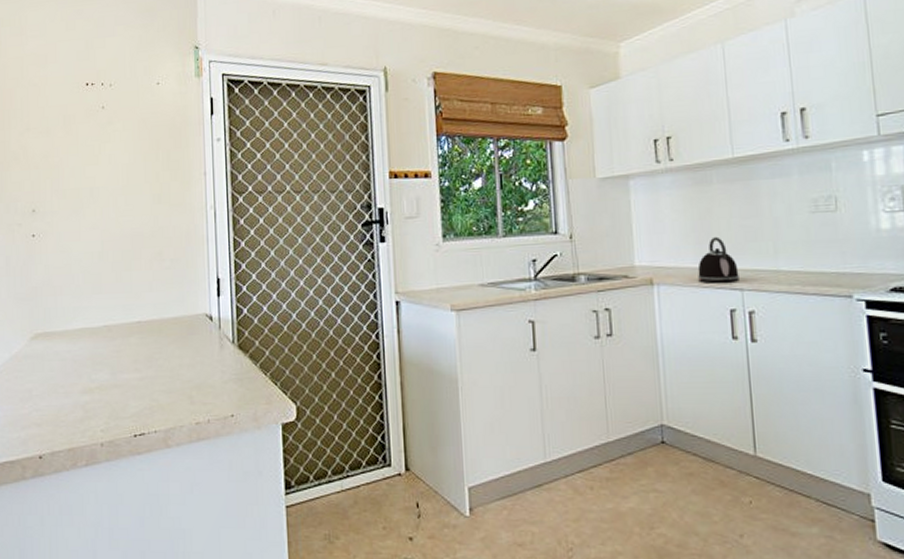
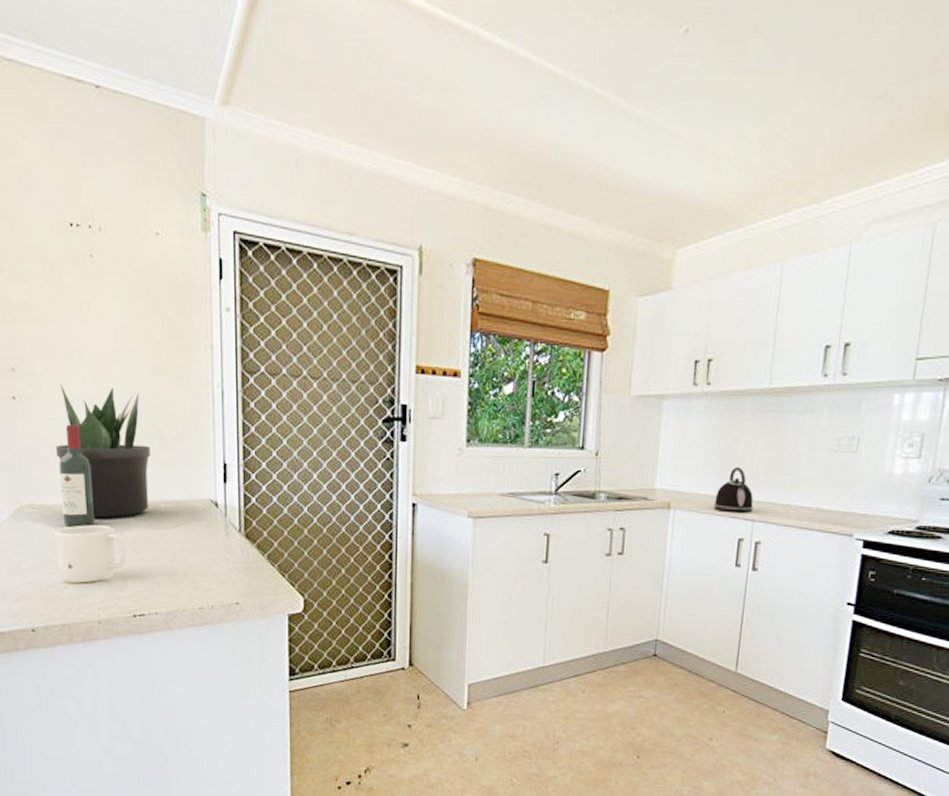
mug: none [64,346,130,406] -> present [55,524,128,583]
planter: none [68,218,151,341] -> present [56,385,151,519]
wine bottle: none [70,254,101,351] -> present [59,424,96,527]

